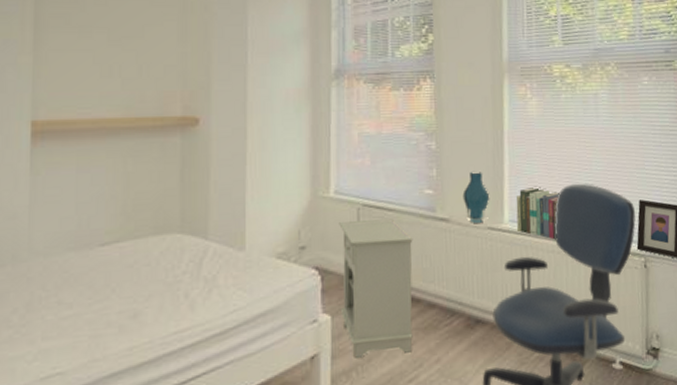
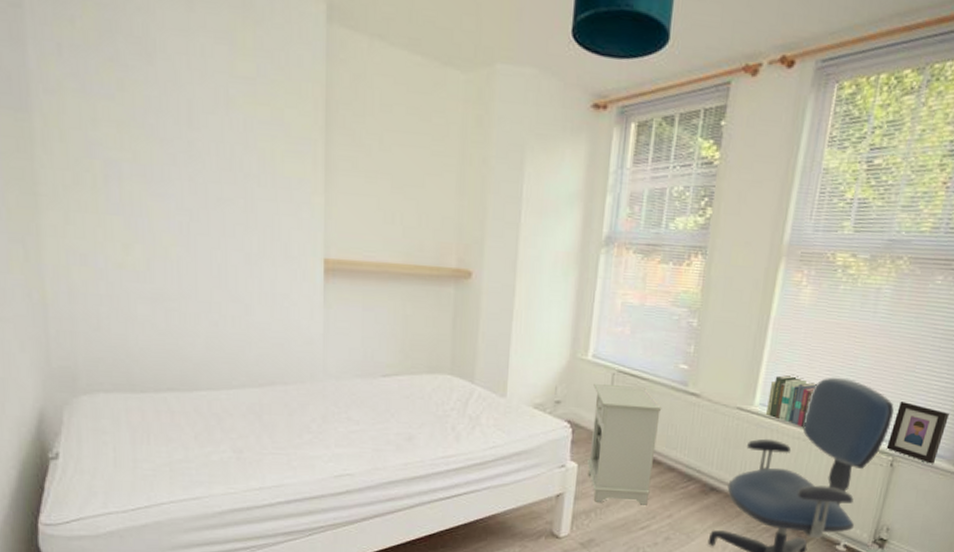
vase: present [462,172,490,224] -> none [716,353,745,403]

